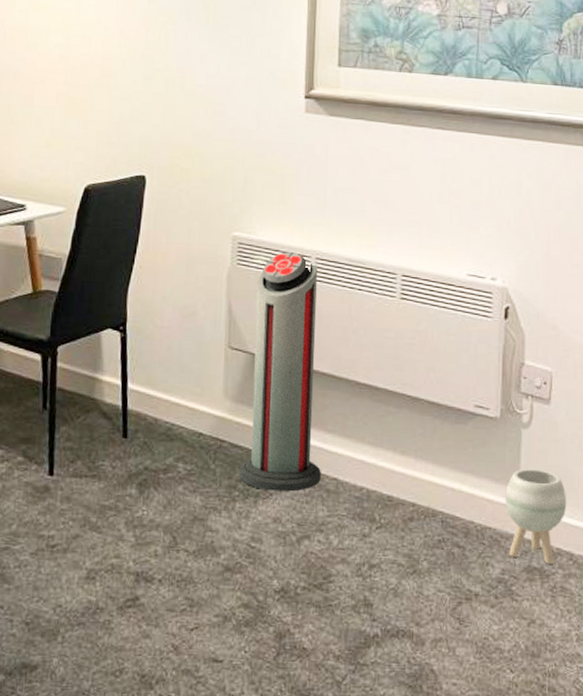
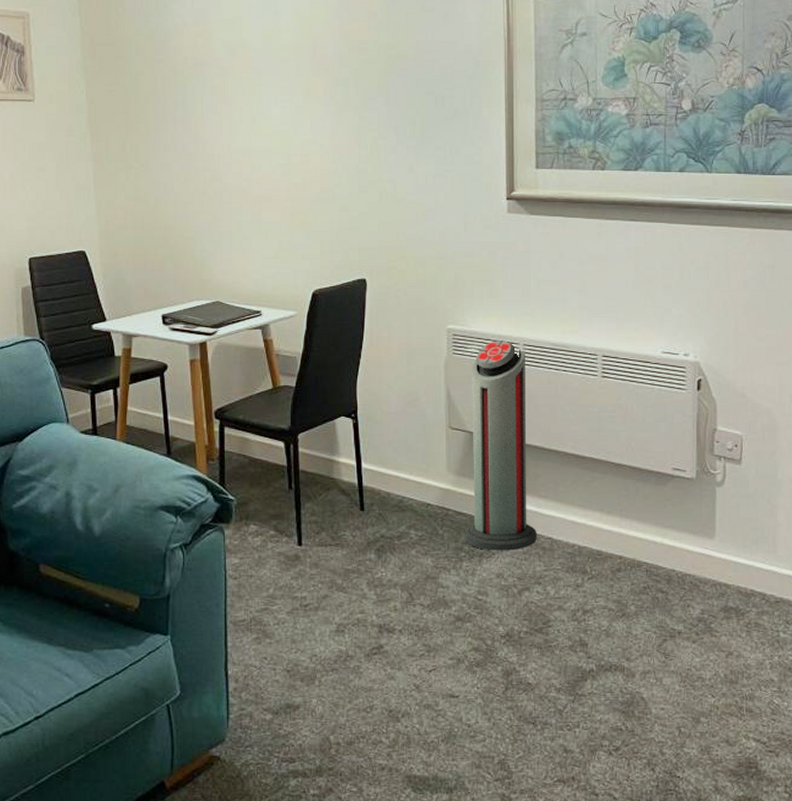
planter: present [505,468,567,564] -> none [703,521,759,603]

